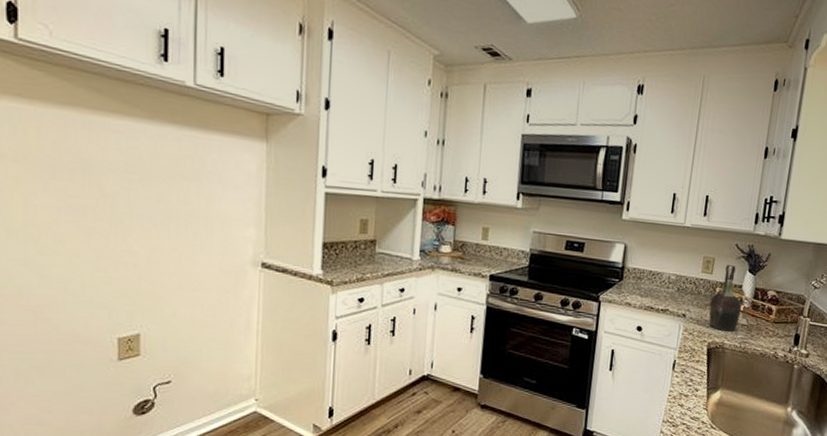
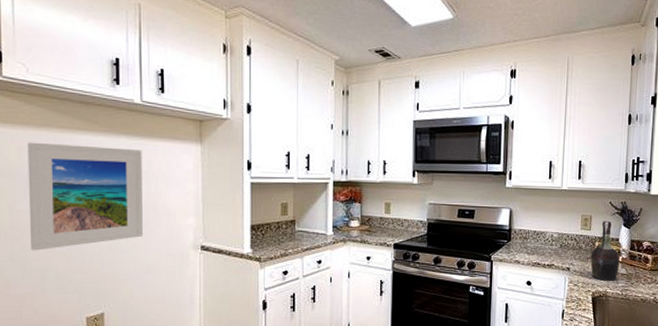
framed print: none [48,123,193,256] -> present [27,142,144,251]

